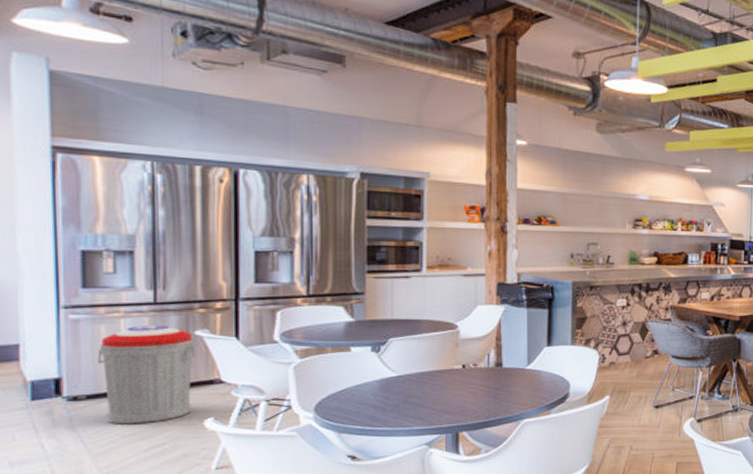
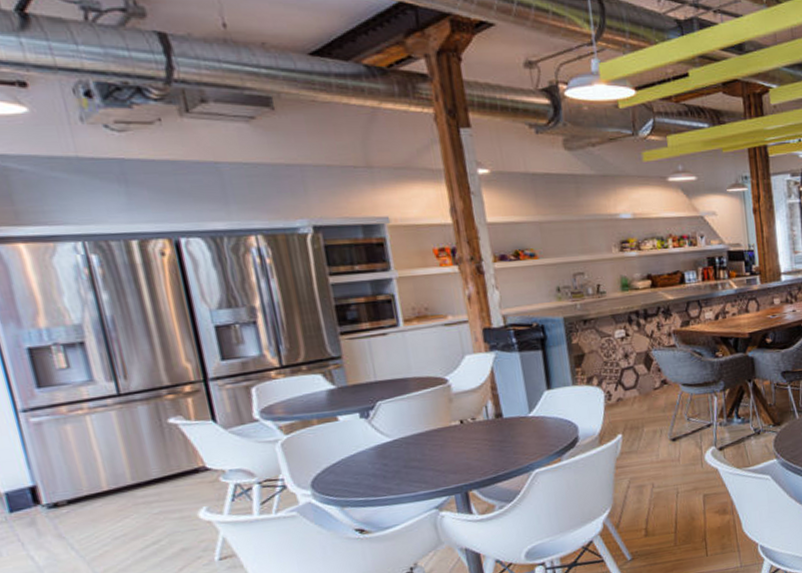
trash can: present [97,325,197,425] -> none [69,417,181,527]

